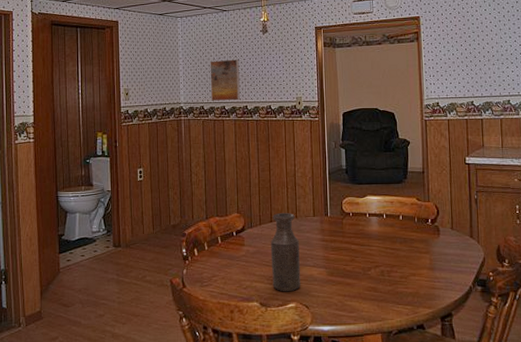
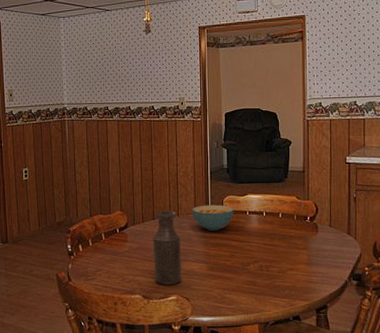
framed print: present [210,59,240,101] -> none [93,60,123,102]
cereal bowl: none [310,206,354,234] -> present [192,205,234,231]

